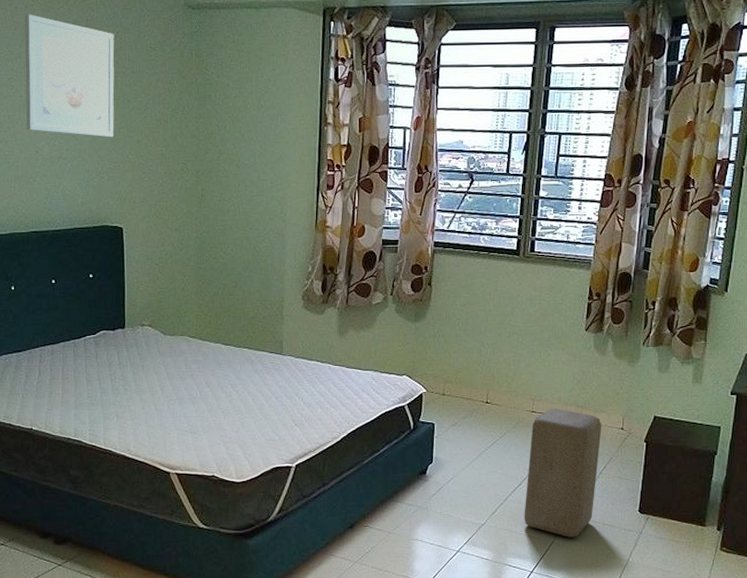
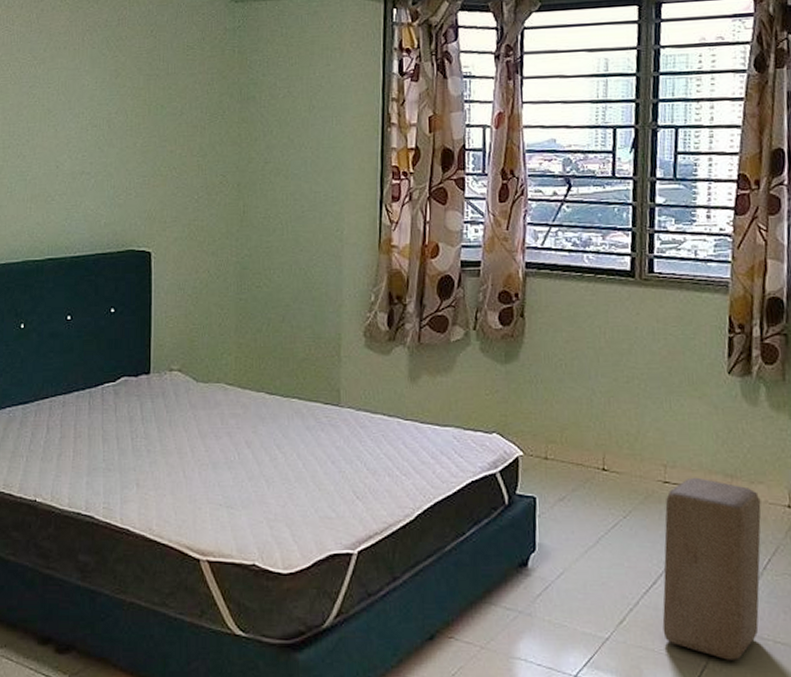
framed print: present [24,14,115,138] -> none [47,16,148,149]

